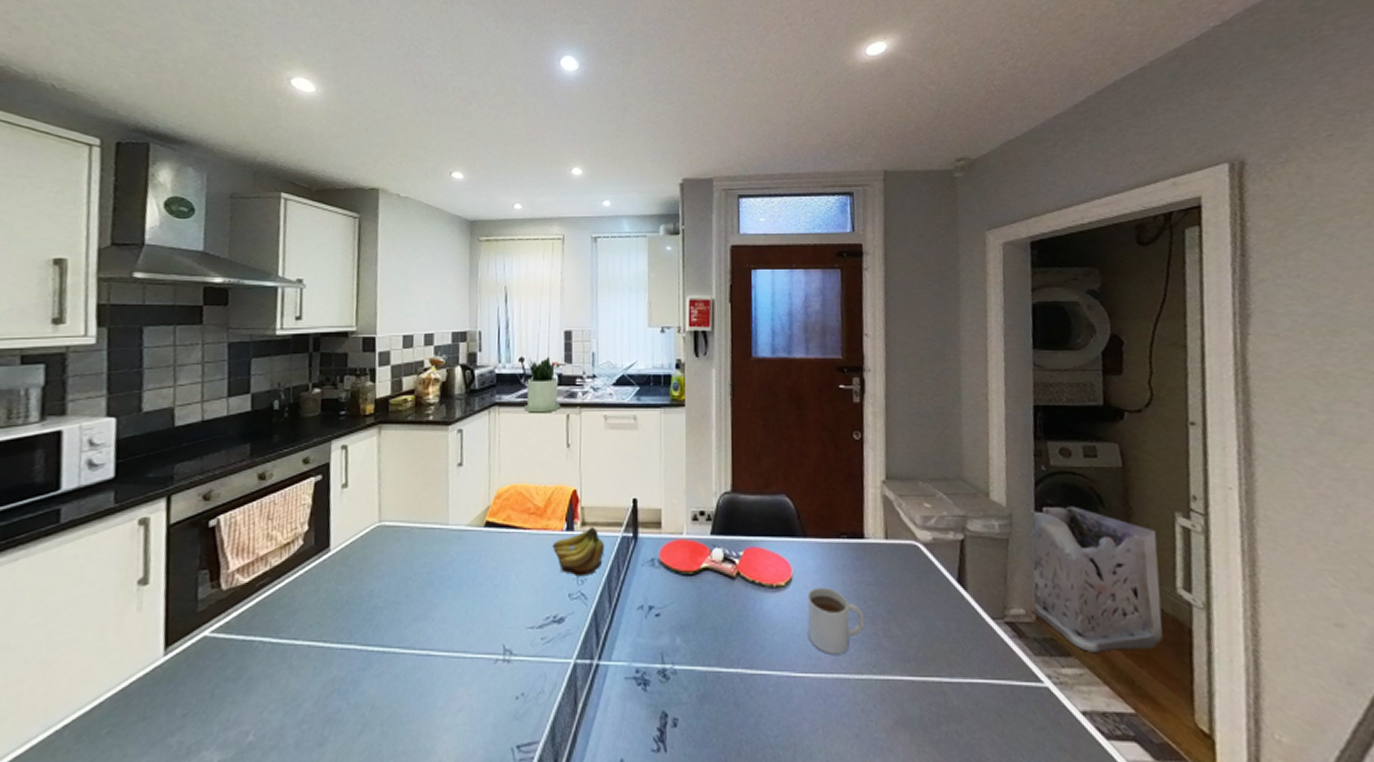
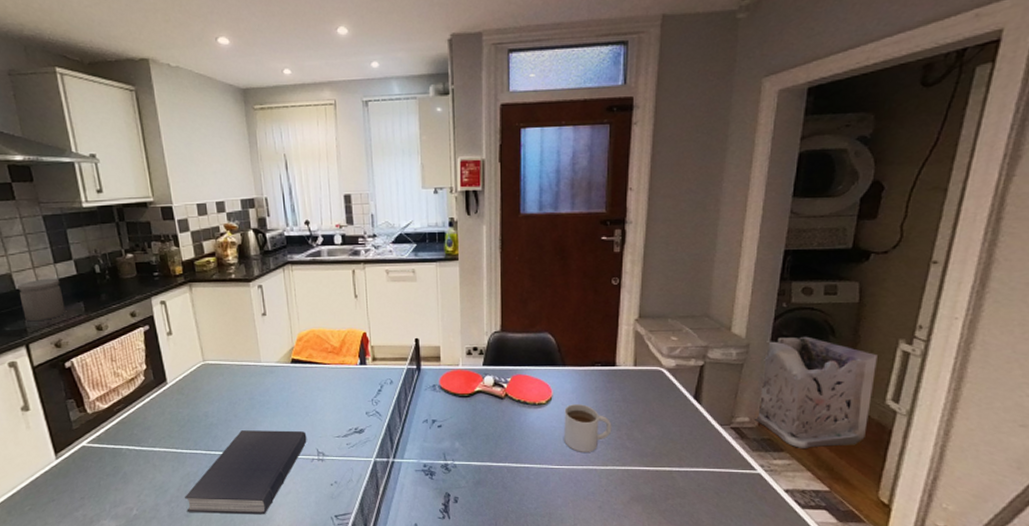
jar: none [175,414,229,467] -> present [17,278,66,322]
book: none [321,617,493,744] -> present [185,430,307,515]
planter: present [523,356,560,413] -> none [313,219,346,270]
fruit: present [552,527,605,577] -> none [349,361,394,399]

